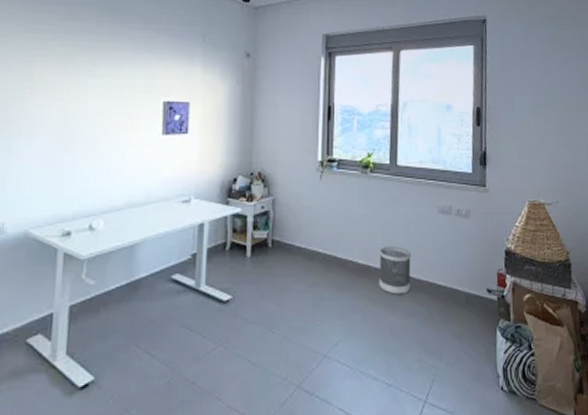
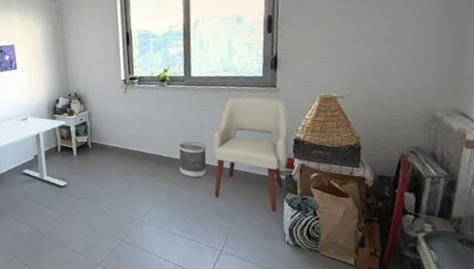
chair: none [417,195,501,344] -> present [212,96,290,212]

